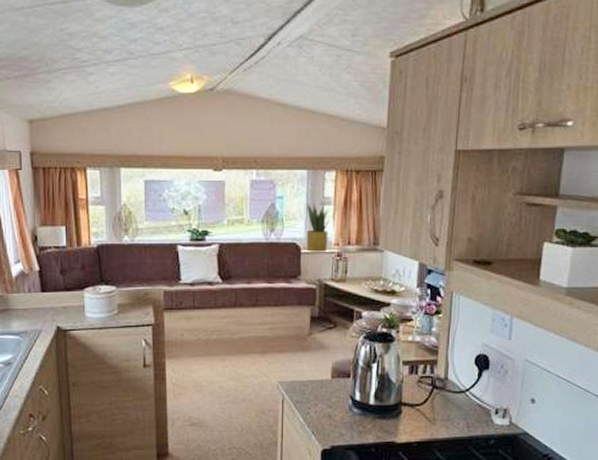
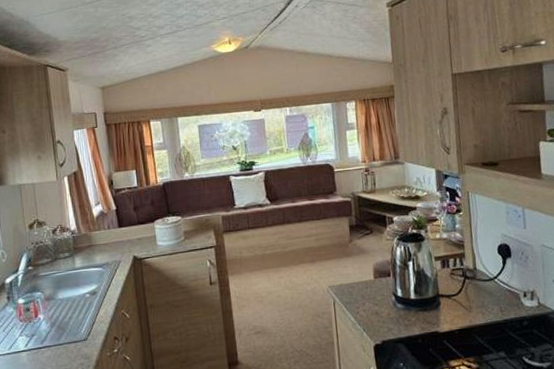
planter: present [306,201,330,252] -> none [334,127,357,170]

